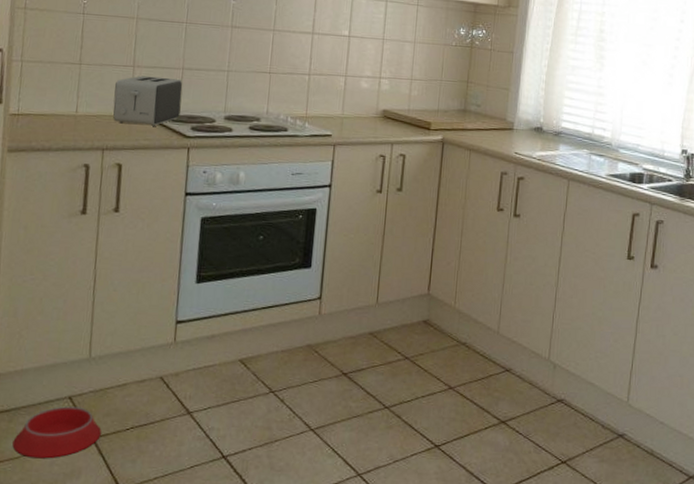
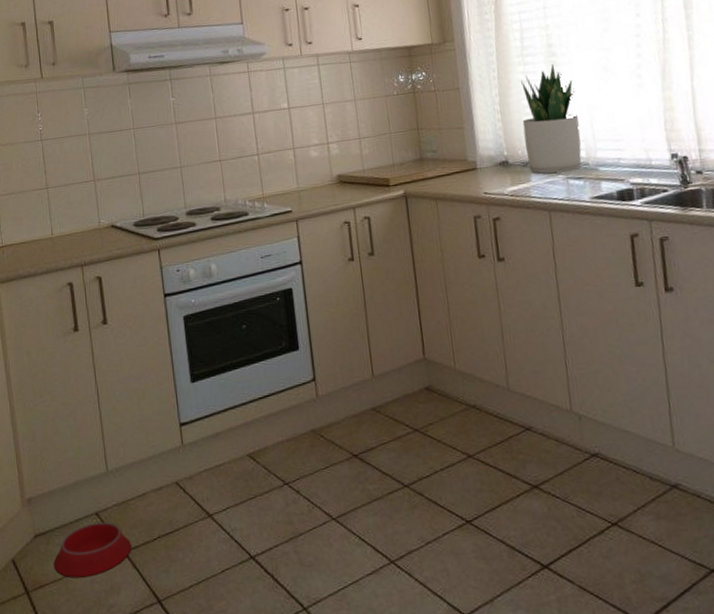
toaster: present [113,75,183,127] -> none [81,184,145,238]
planter: none [560,48,614,148] -> present [521,63,582,174]

